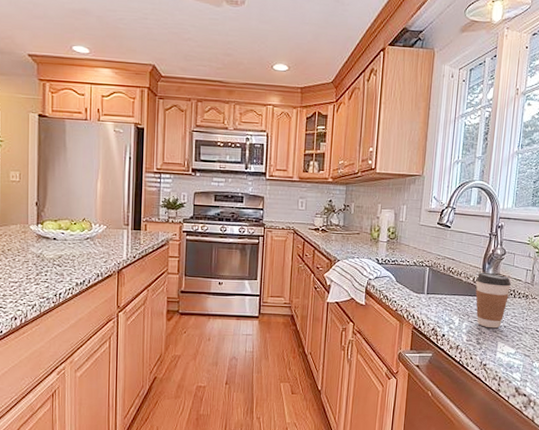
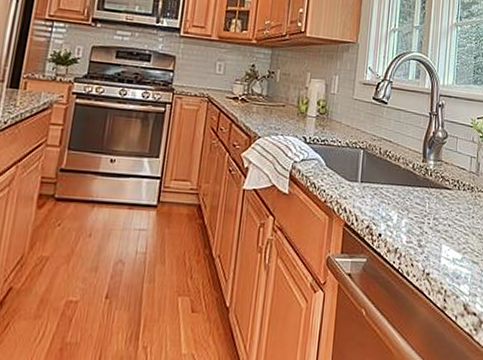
coffee cup: present [475,272,511,329] -> none [416,157,455,228]

